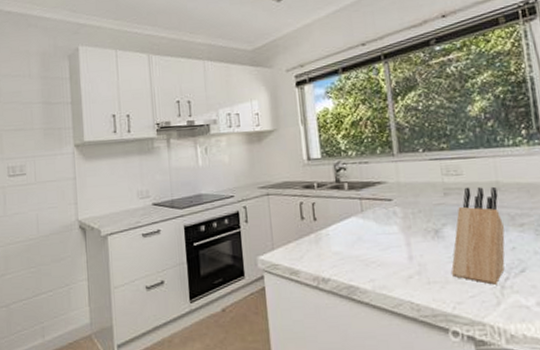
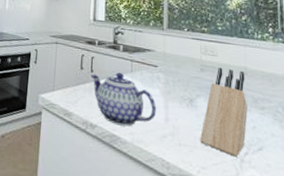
teapot: none [314,215,398,275] -> present [91,73,157,127]

